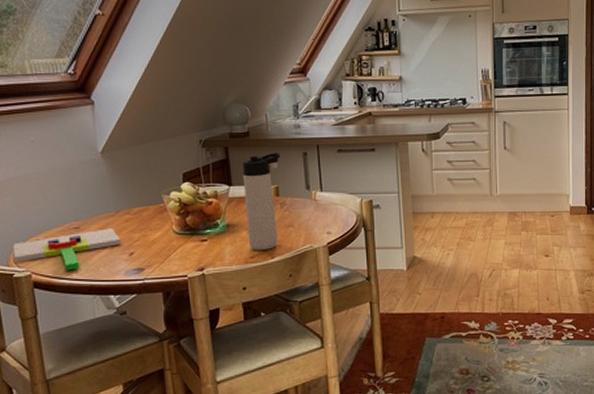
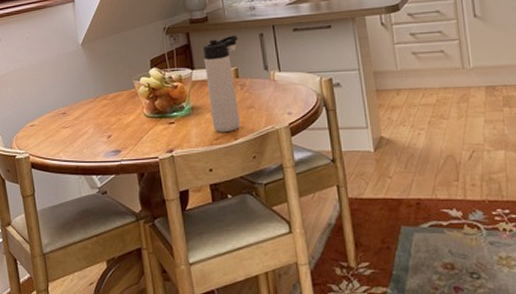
chopping board: present [13,228,122,271] -> none [15,113,101,153]

